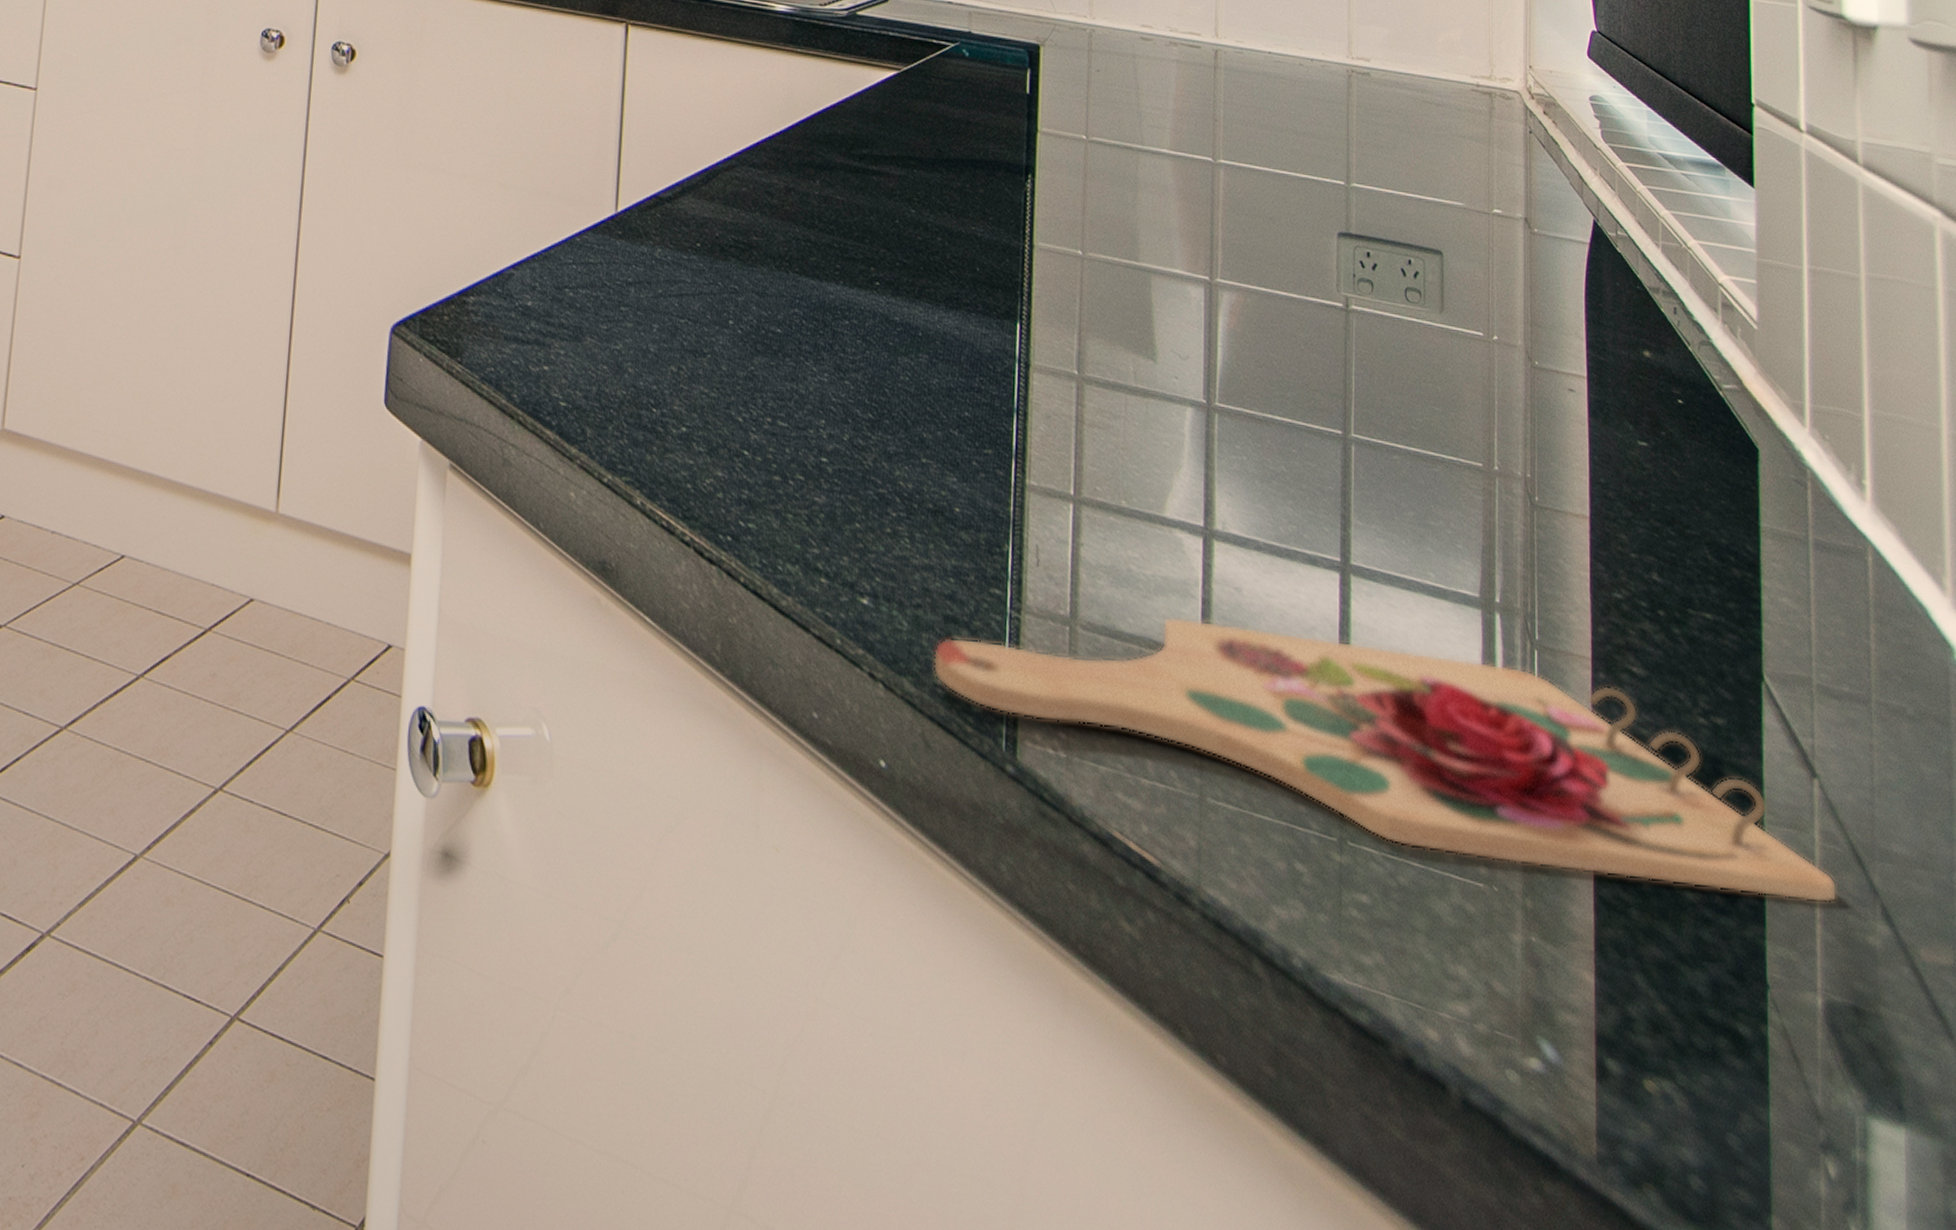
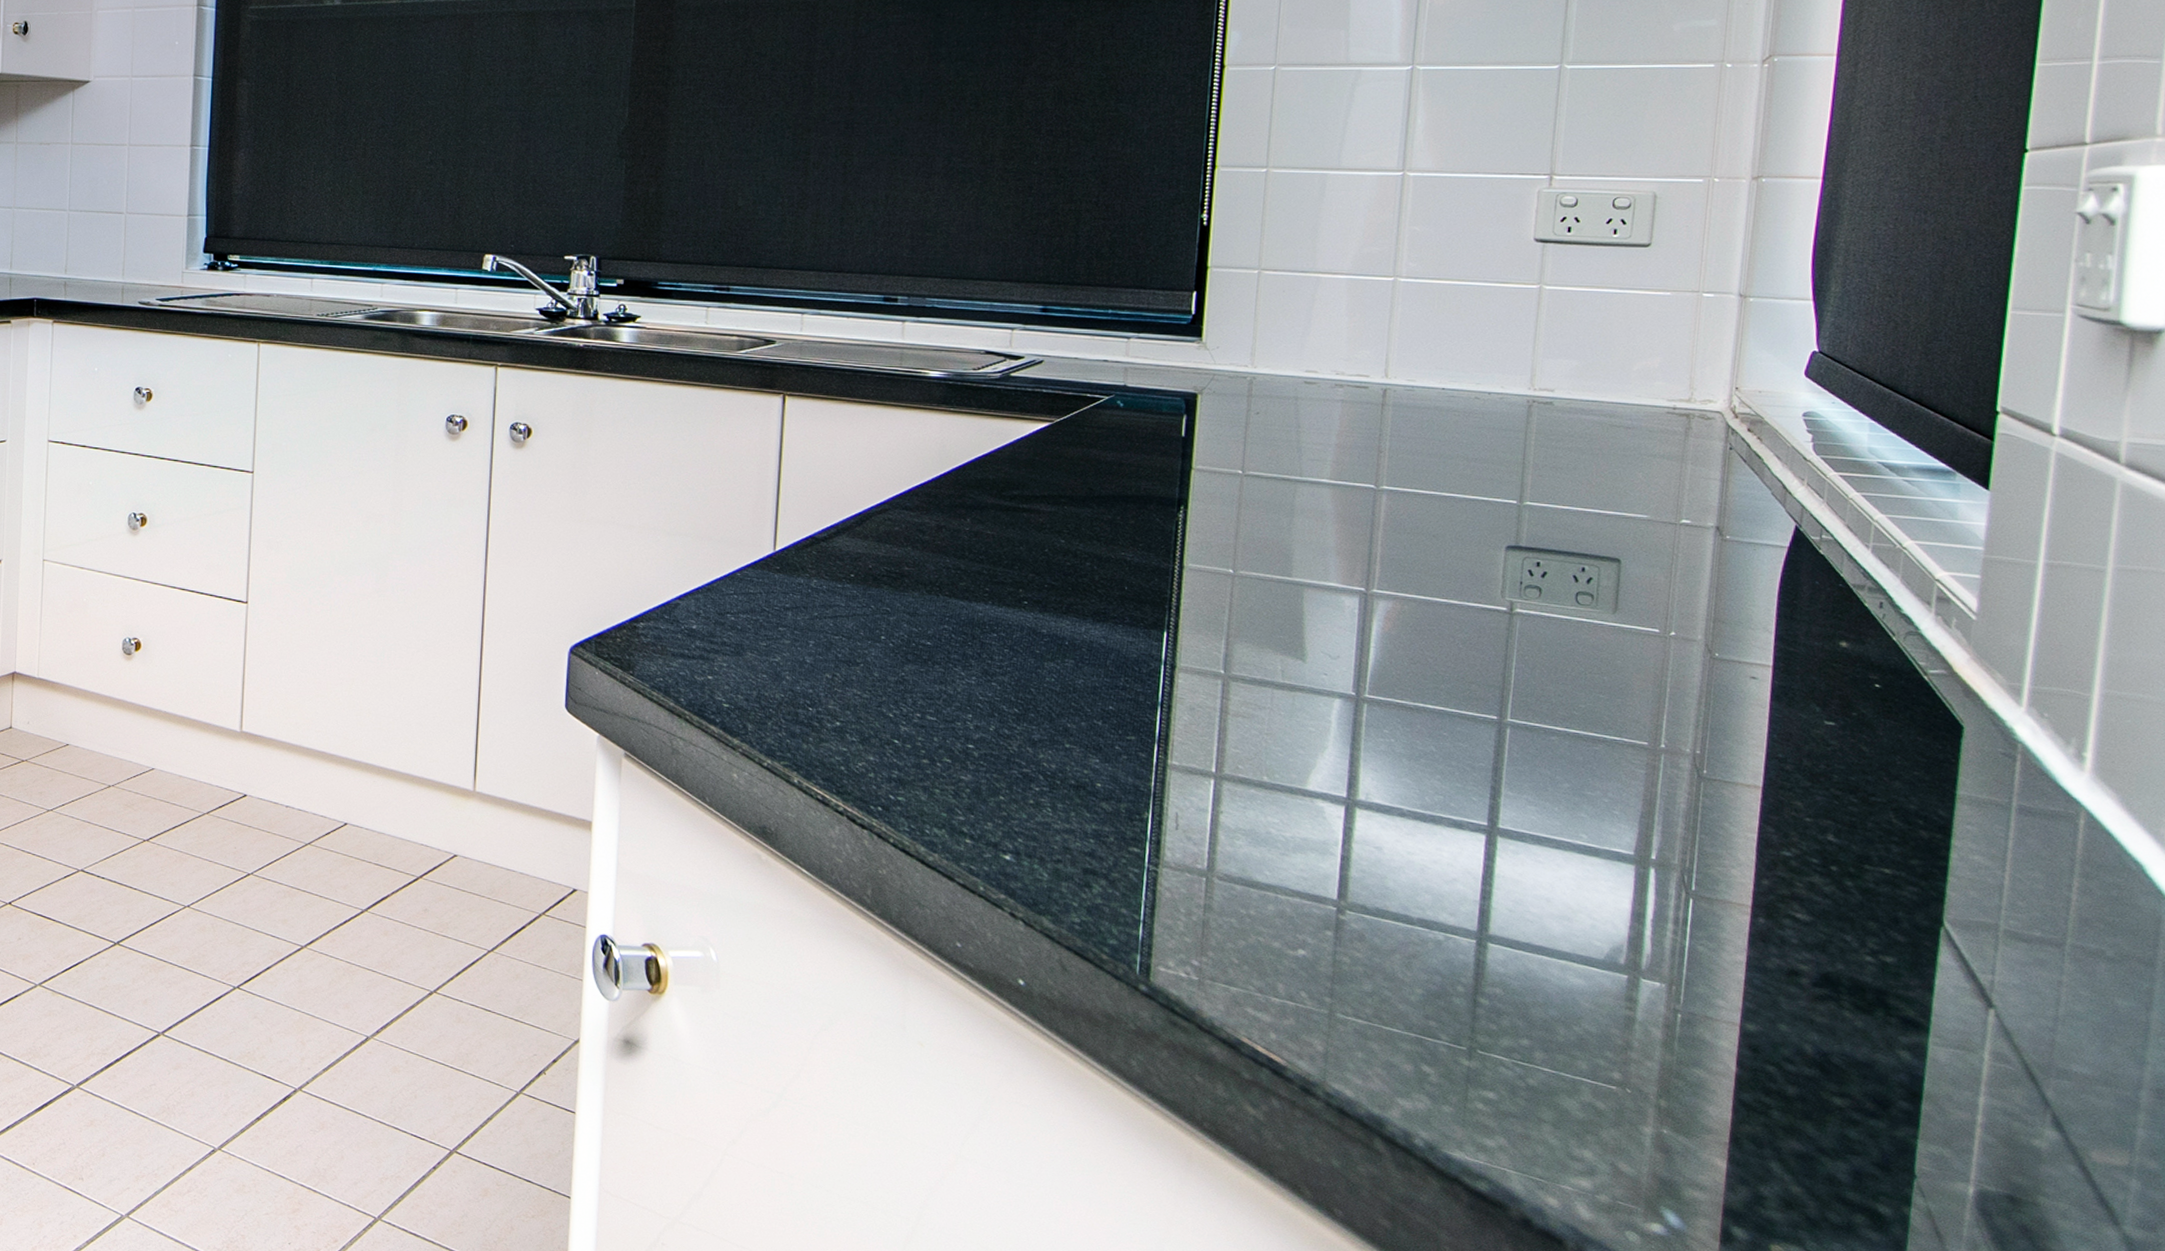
cutting board: present [932,616,1837,904] -> none [1071,870,2004,1112]

